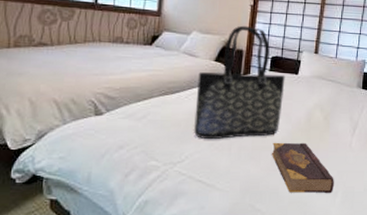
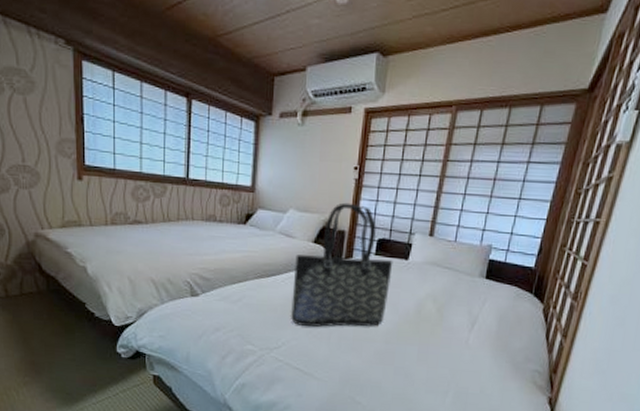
book: present [271,142,334,194] -> none [374,333,445,393]

